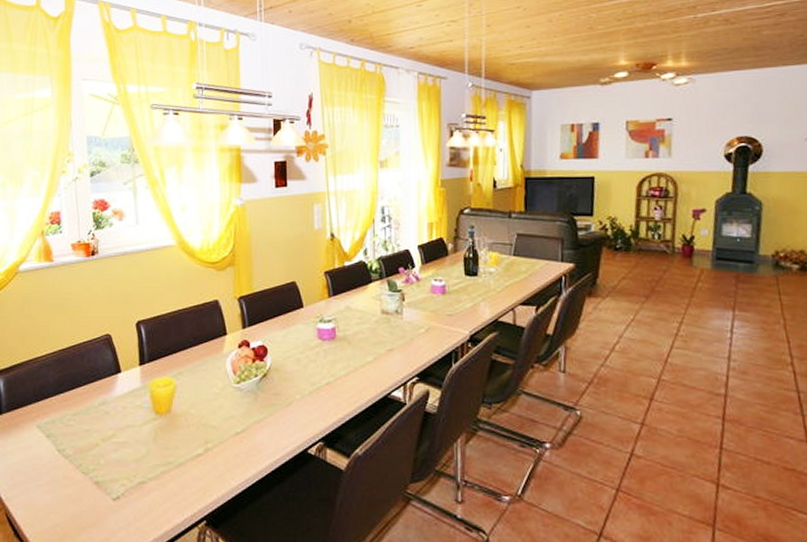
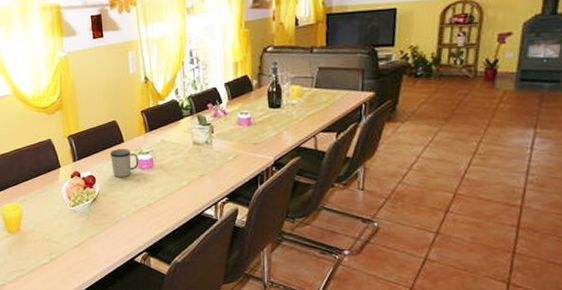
mug: none [287,315,319,349] -> present [110,149,139,177]

